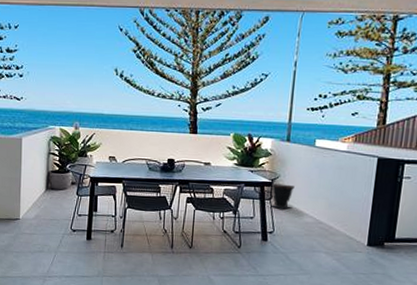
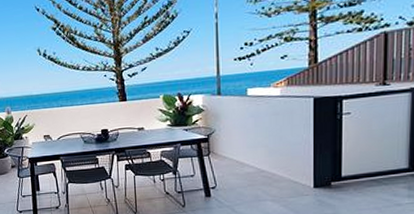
planter pot: present [271,183,295,209] -> none [208,137,232,163]

